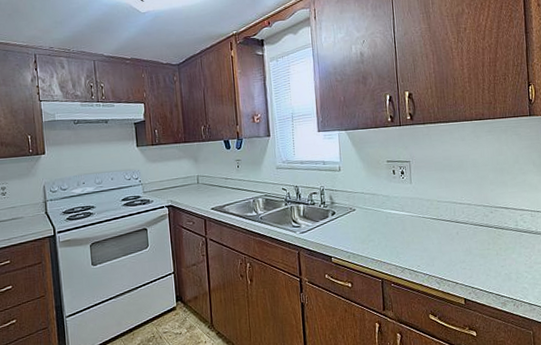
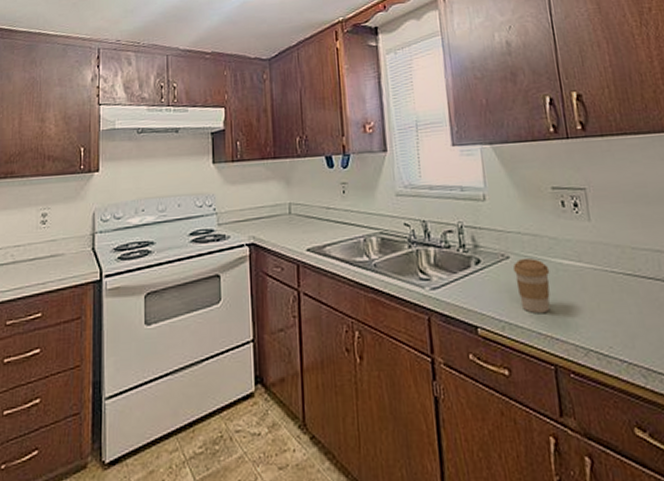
coffee cup: none [357,210,382,246] -> present [512,258,551,313]

